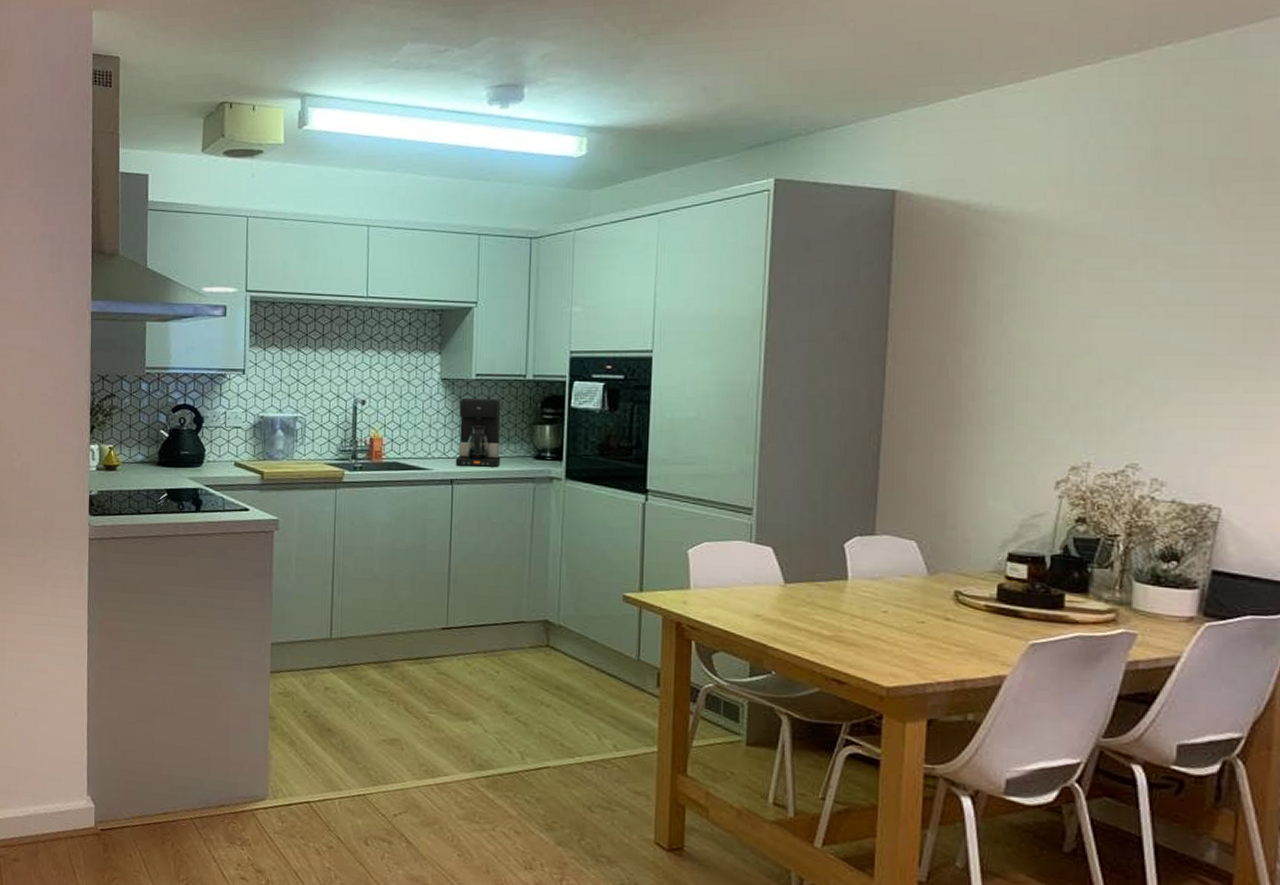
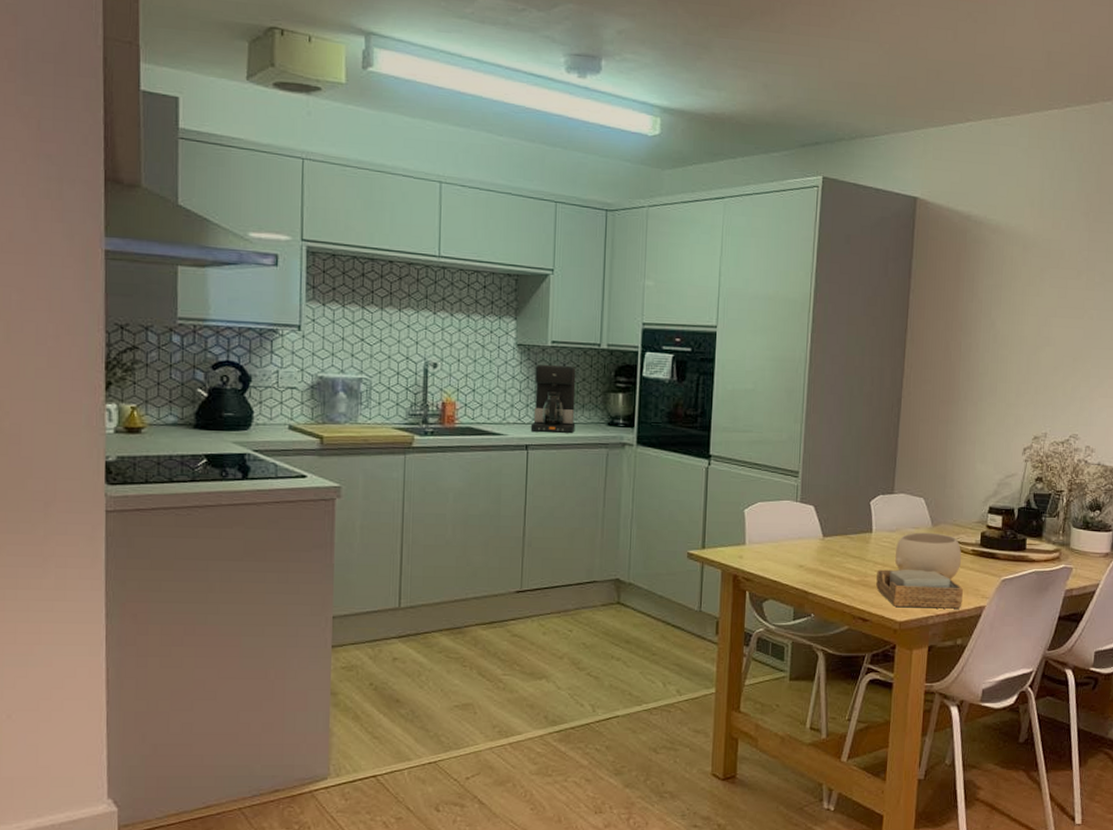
napkin holder: none [853,623,974,677] -> present [875,569,963,609]
bowl: none [878,581,971,640] -> present [894,532,962,579]

